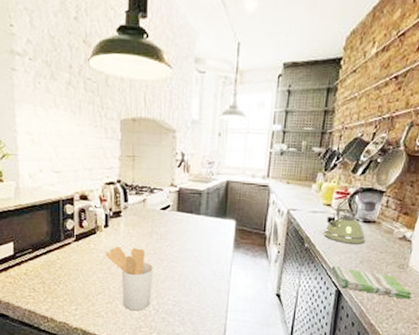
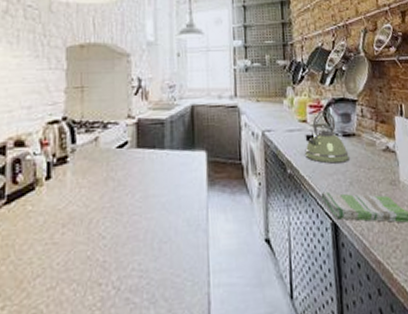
utensil holder: present [105,246,153,311] -> none [46,202,110,296]

